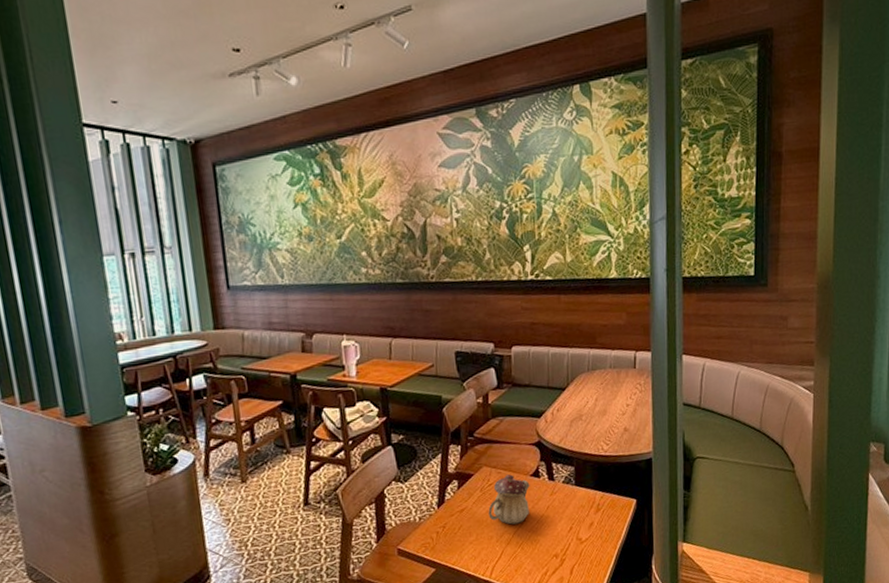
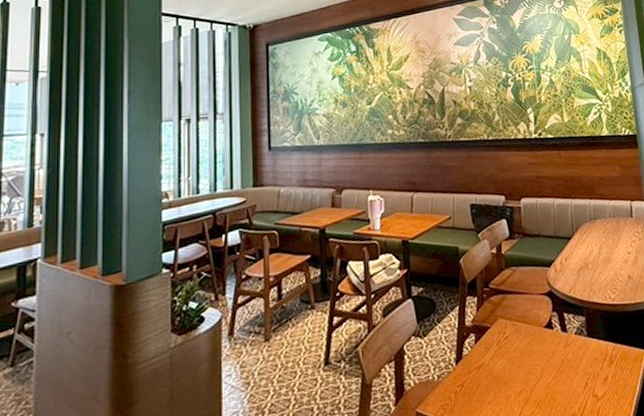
teapot: present [488,474,530,525] -> none [505,326,545,382]

